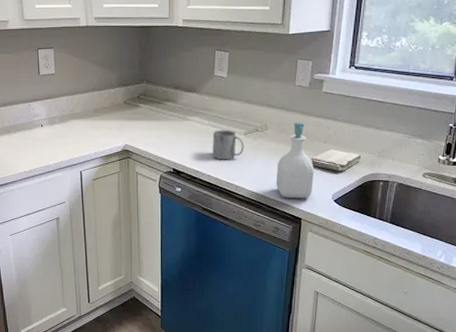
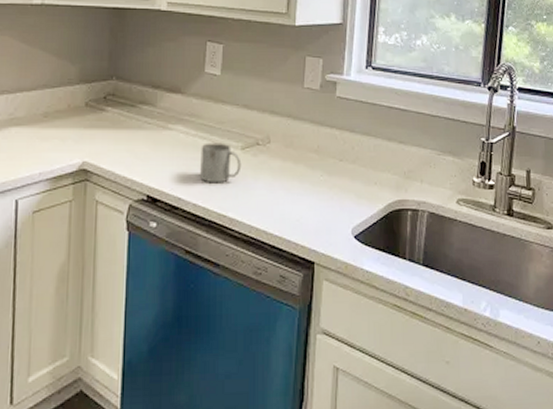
soap bottle: present [275,121,315,198] -> none [281,132,330,235]
washcloth: present [311,149,361,171] -> none [325,169,384,197]

